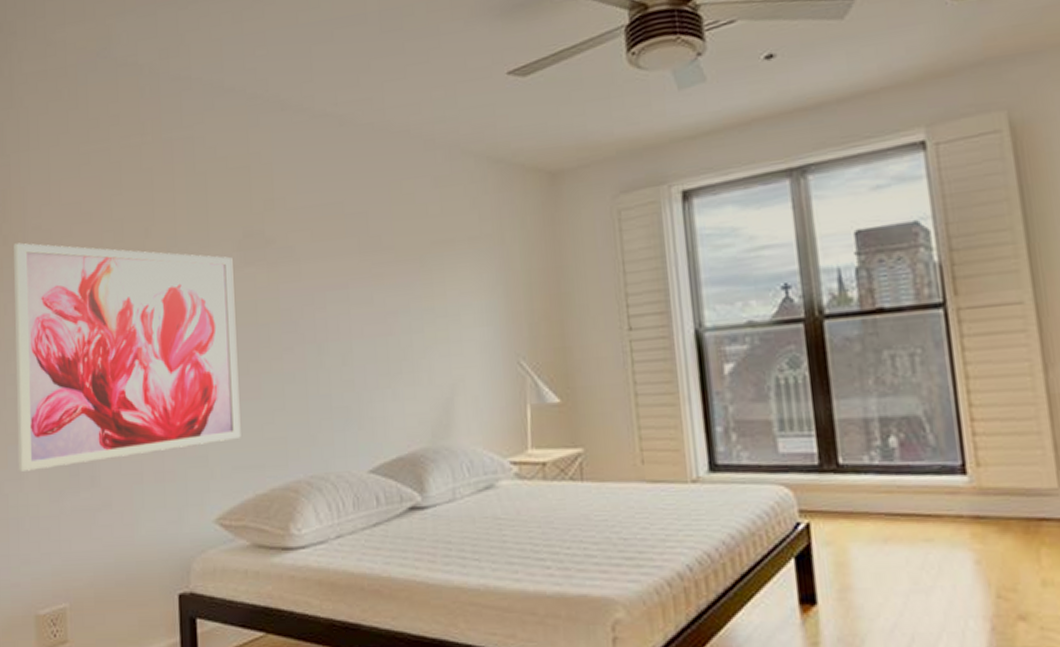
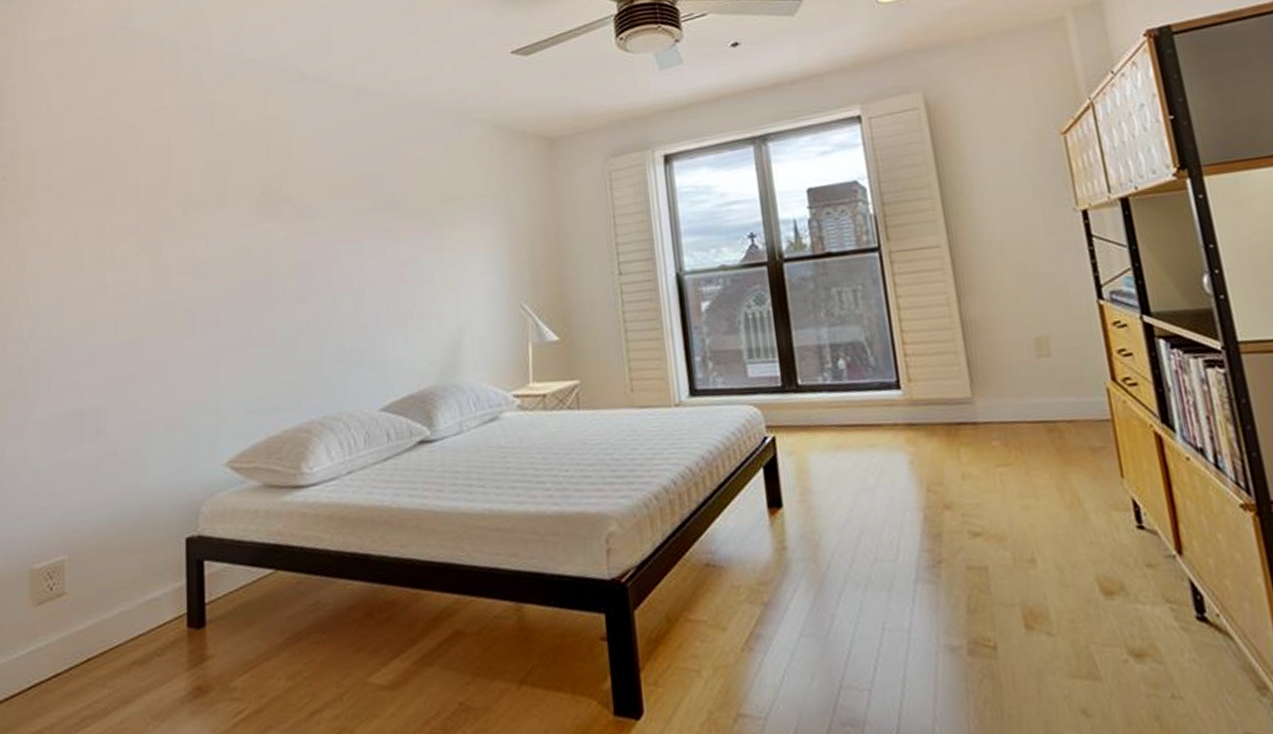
wall art: present [14,243,241,472] -> none [17,202,254,426]

